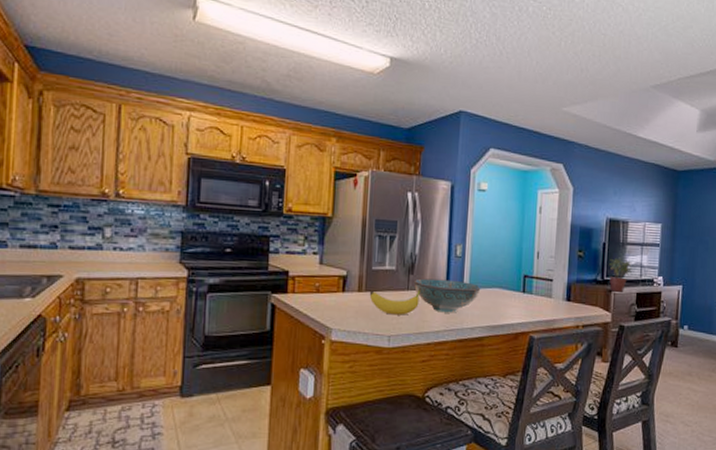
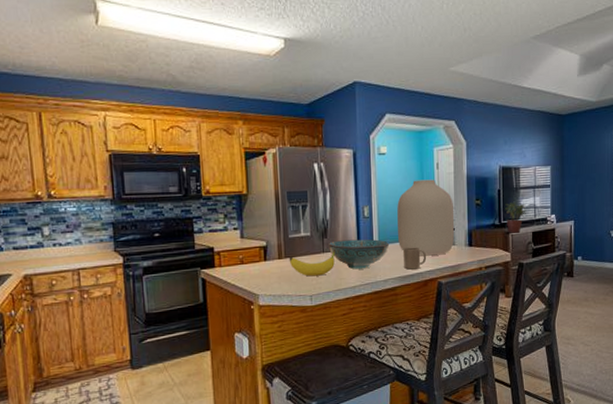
vase: none [490,222,555,307] -> present [397,179,455,256]
mug: none [494,294,520,320] -> present [403,247,427,270]

